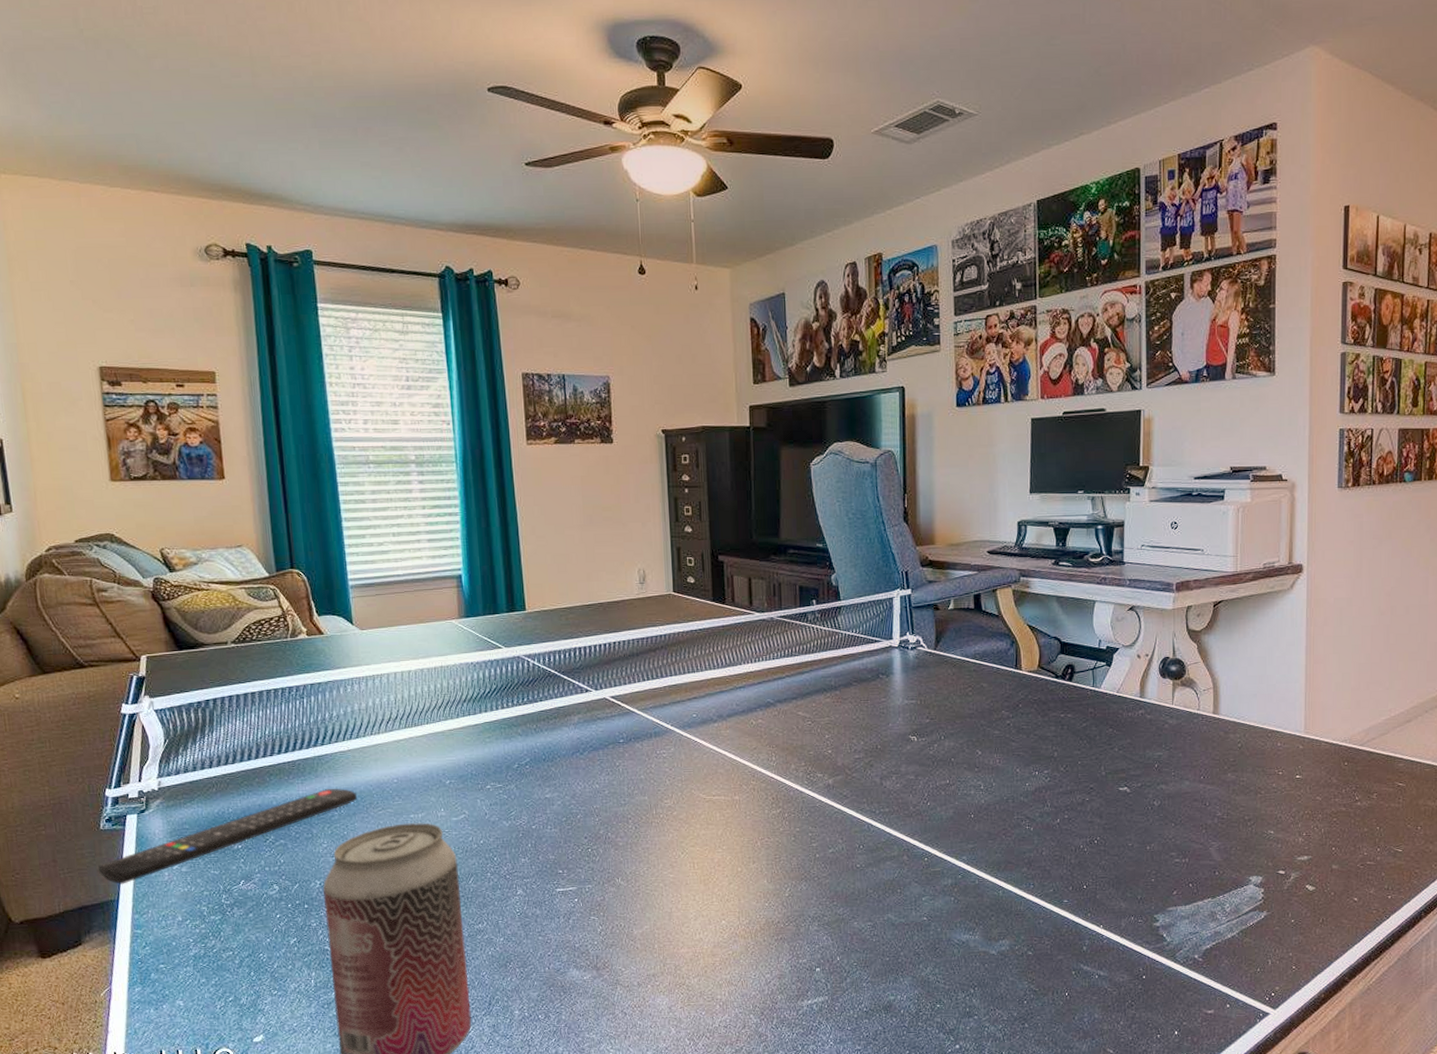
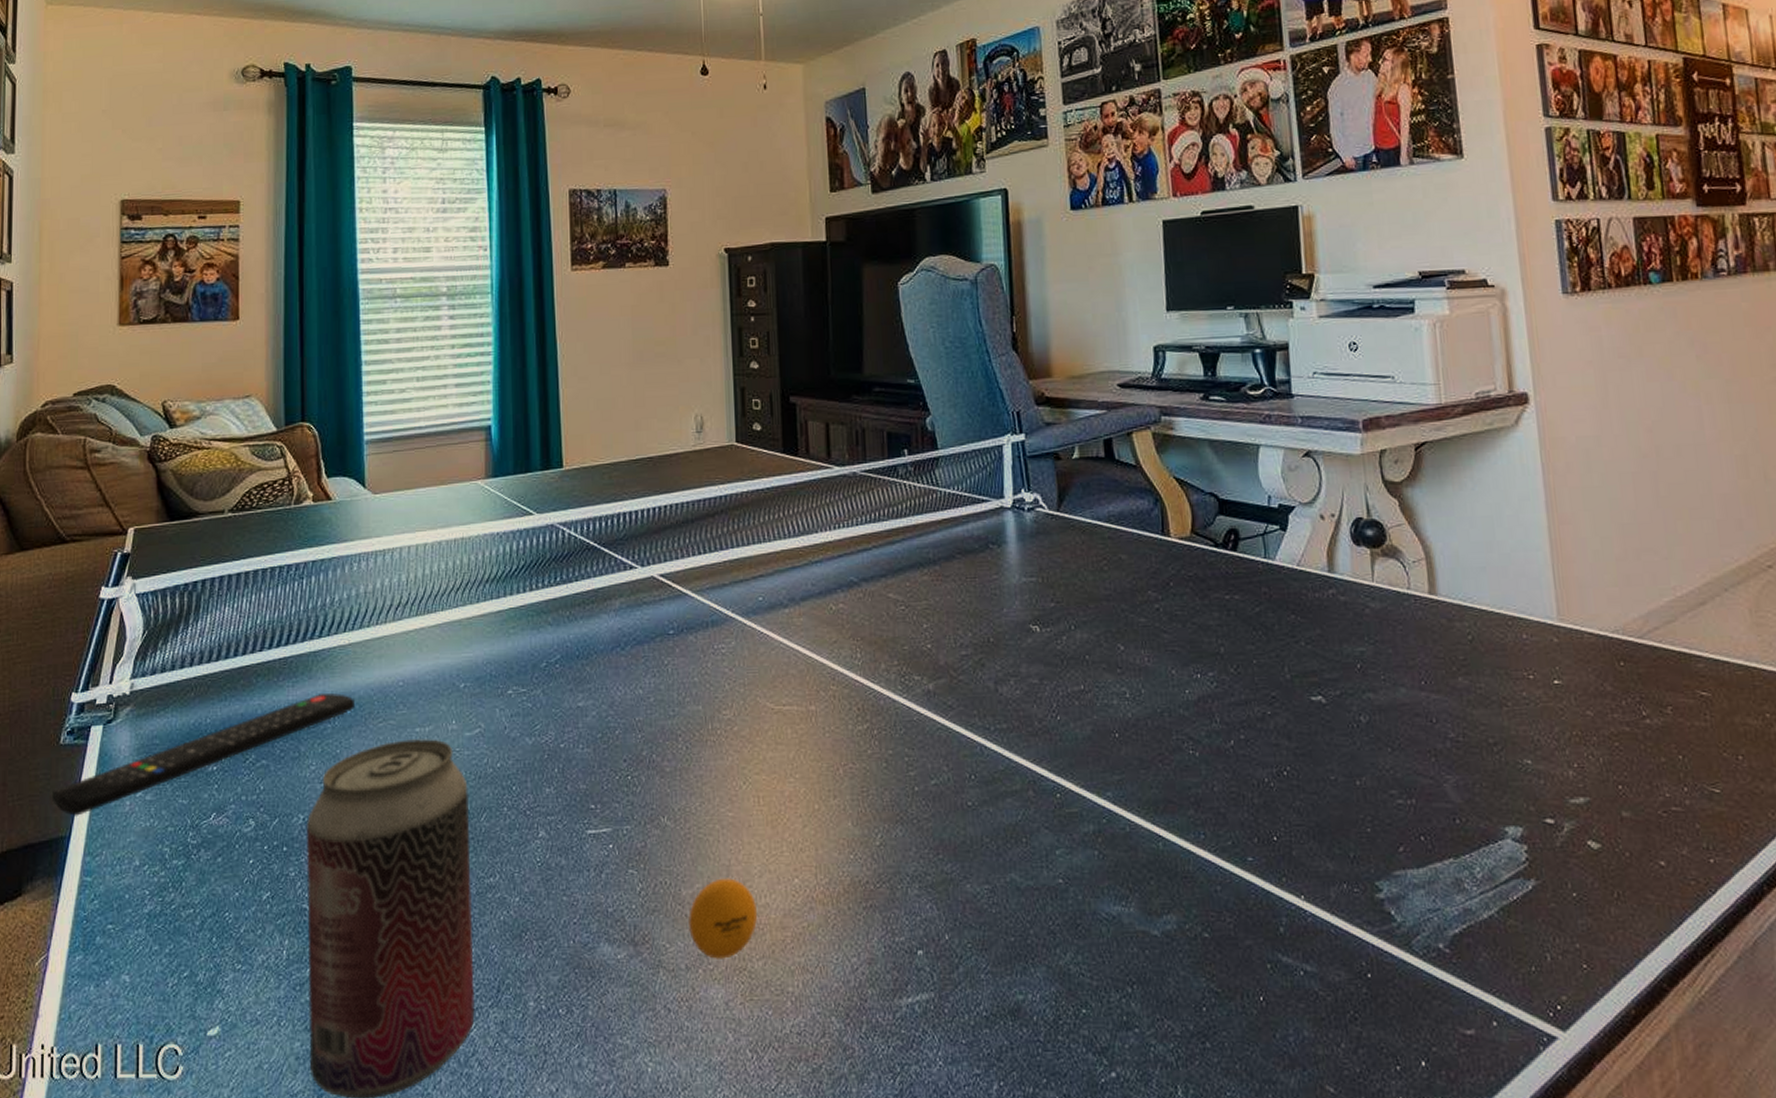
ping-pong ball: none [639,921,694,978] -> present [689,878,758,959]

